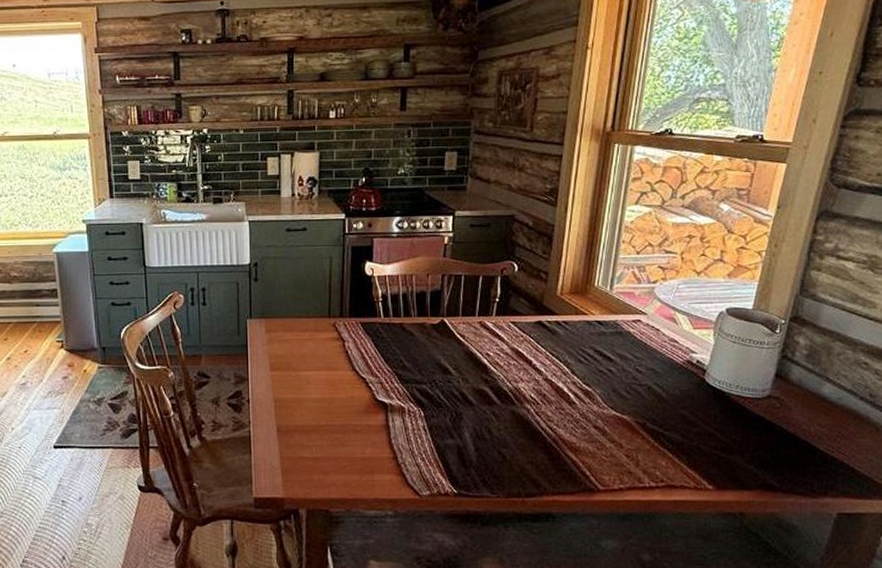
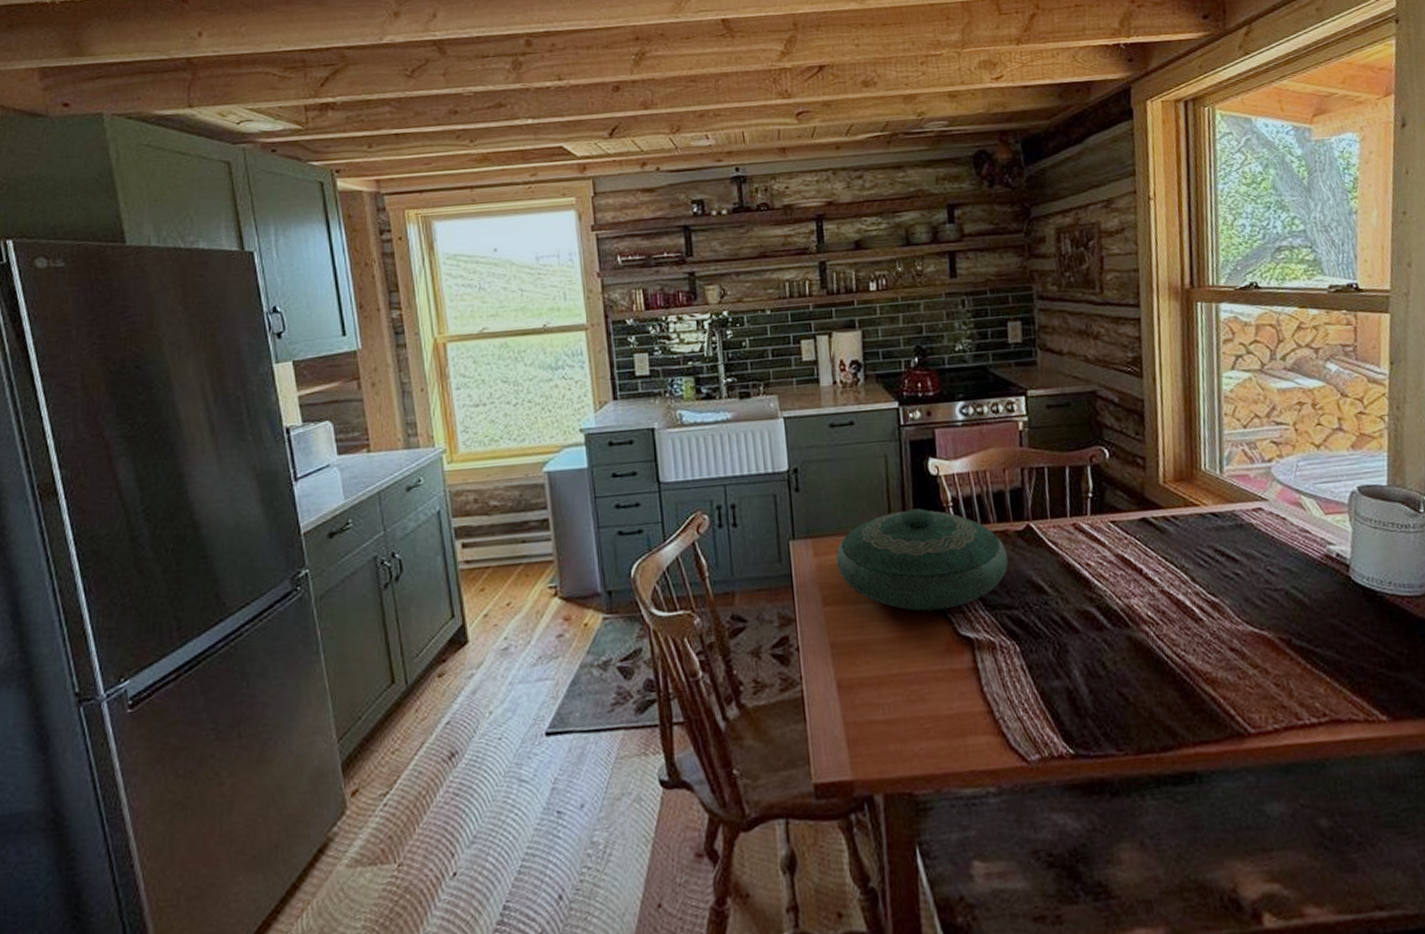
decorative bowl: none [283,301,423,381] -> present [836,508,1009,612]

